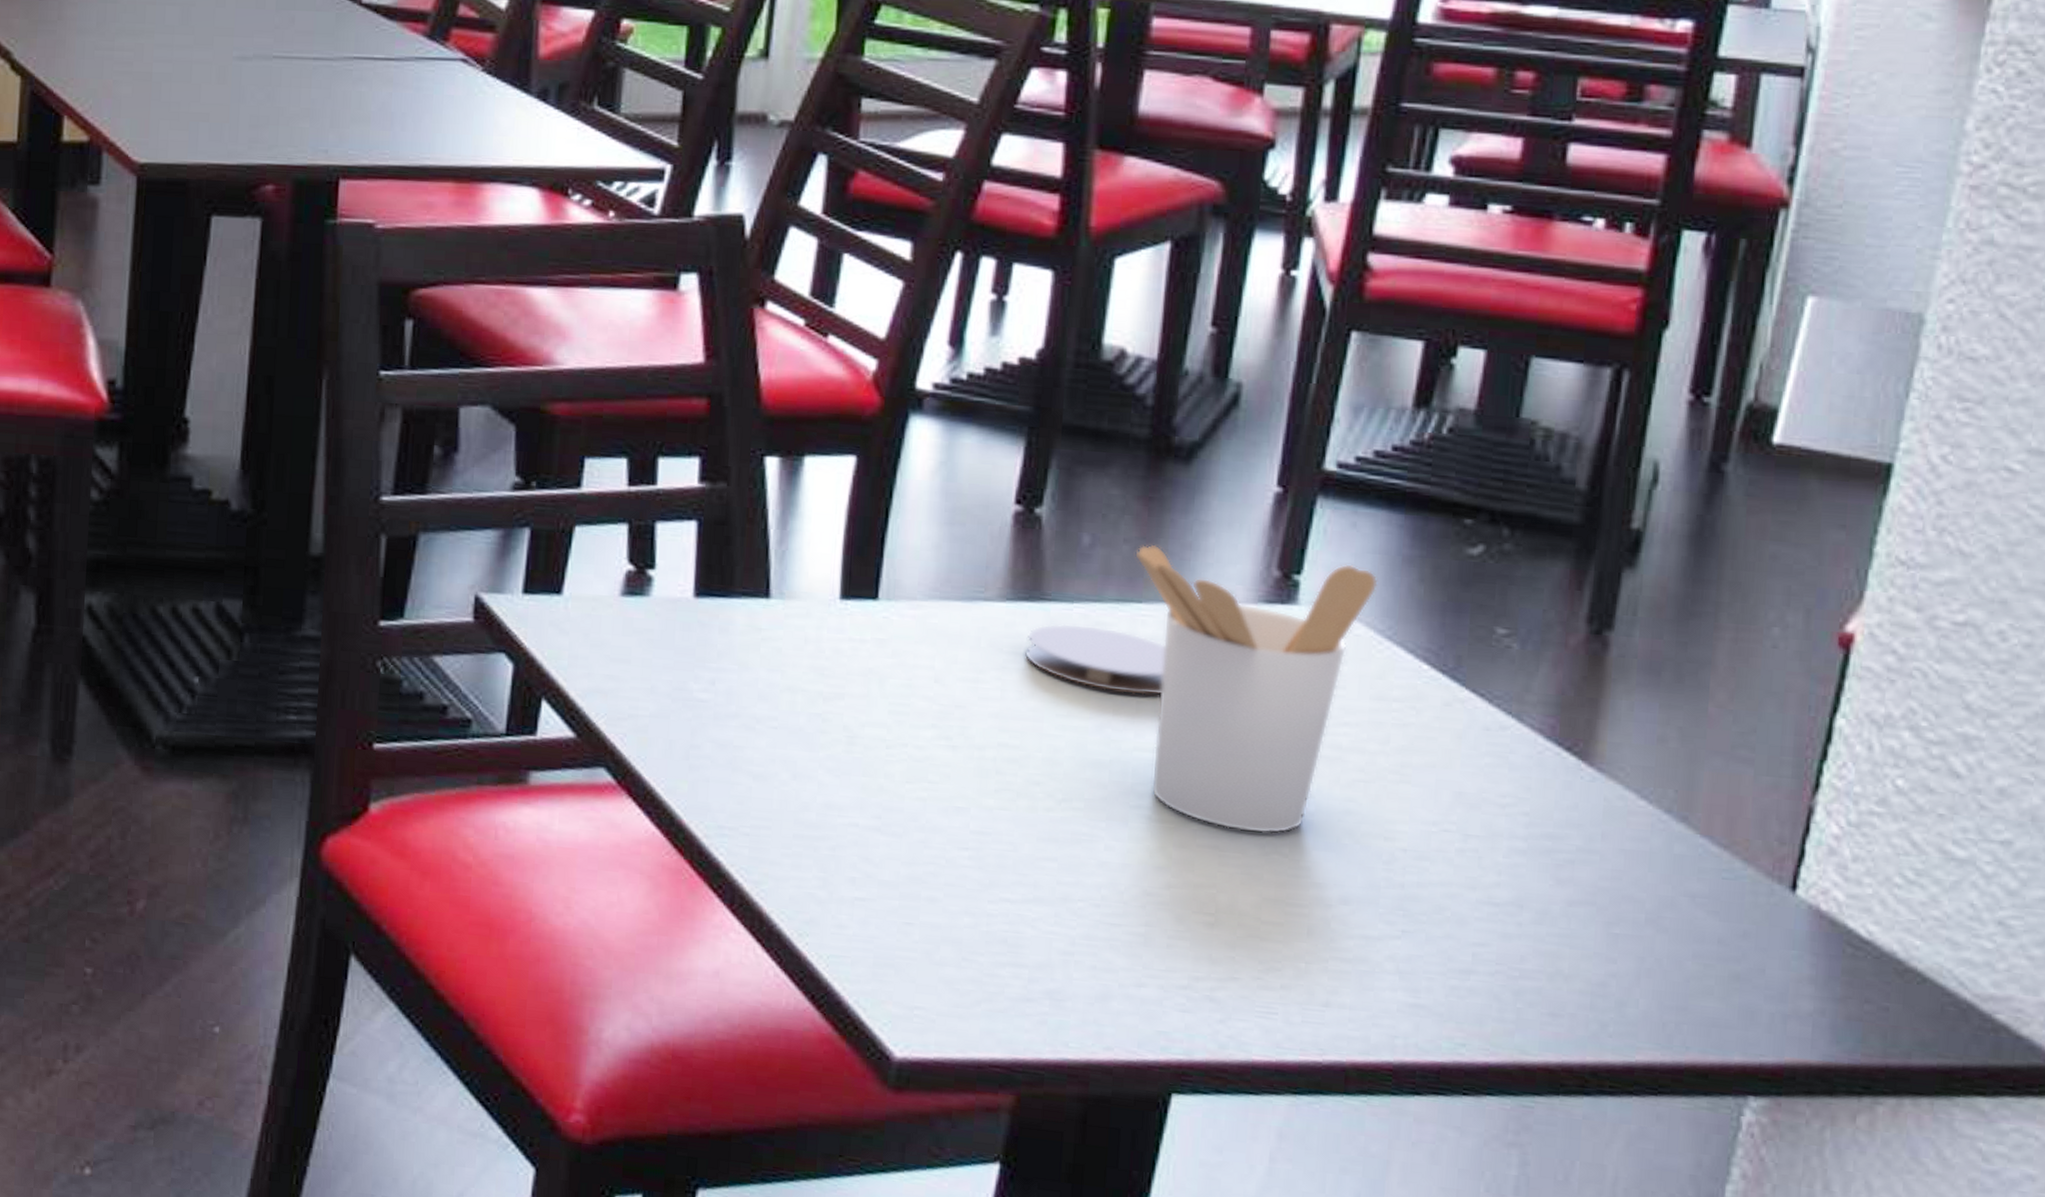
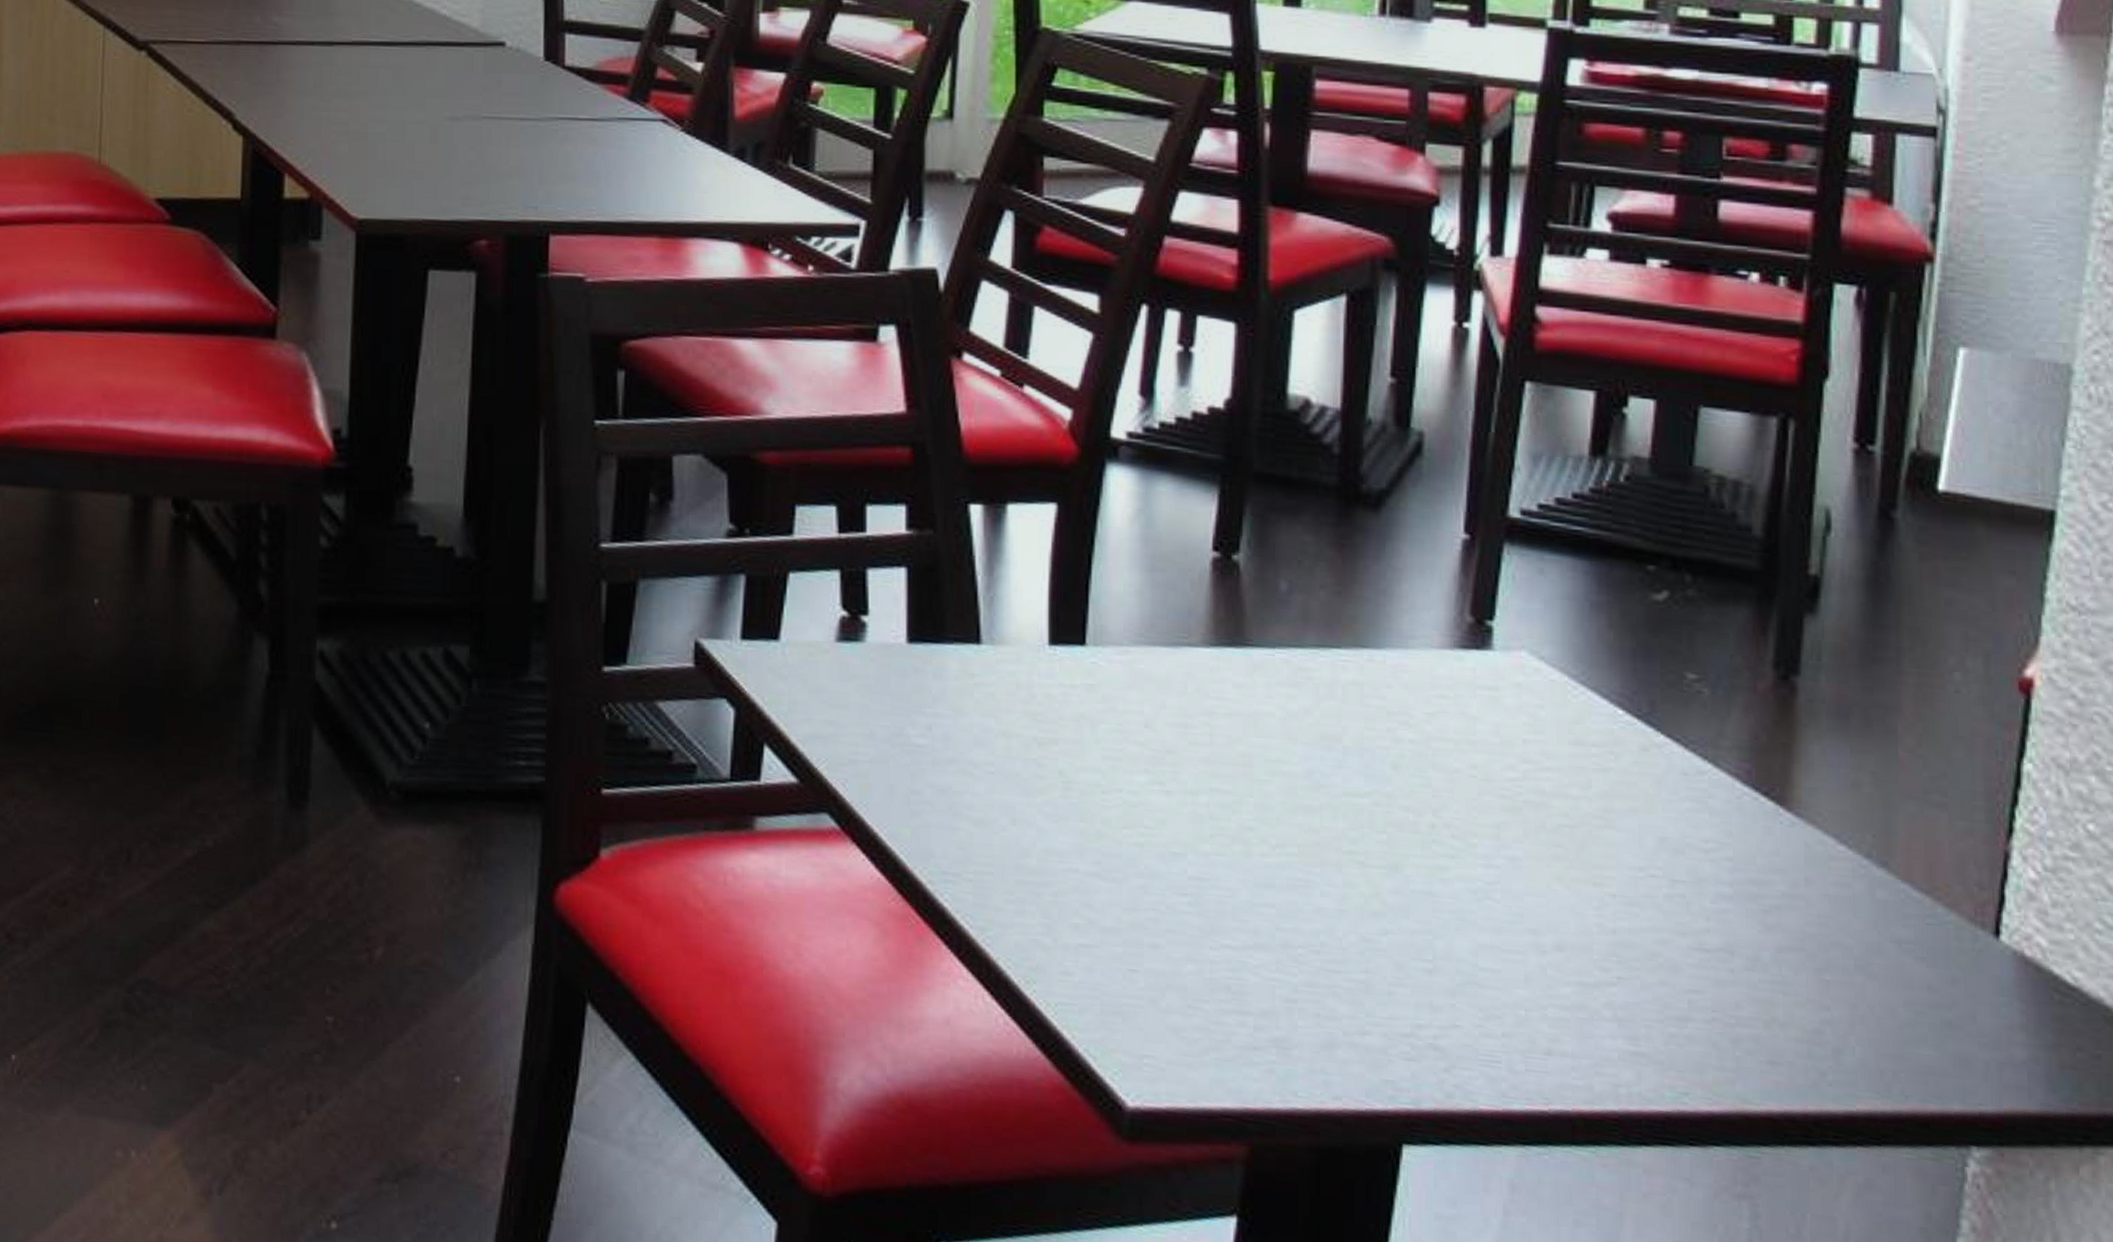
coaster: present [1024,623,1165,696] -> none [1230,669,1367,741]
utensil holder: present [1135,544,1378,834] -> none [1332,590,1569,879]

